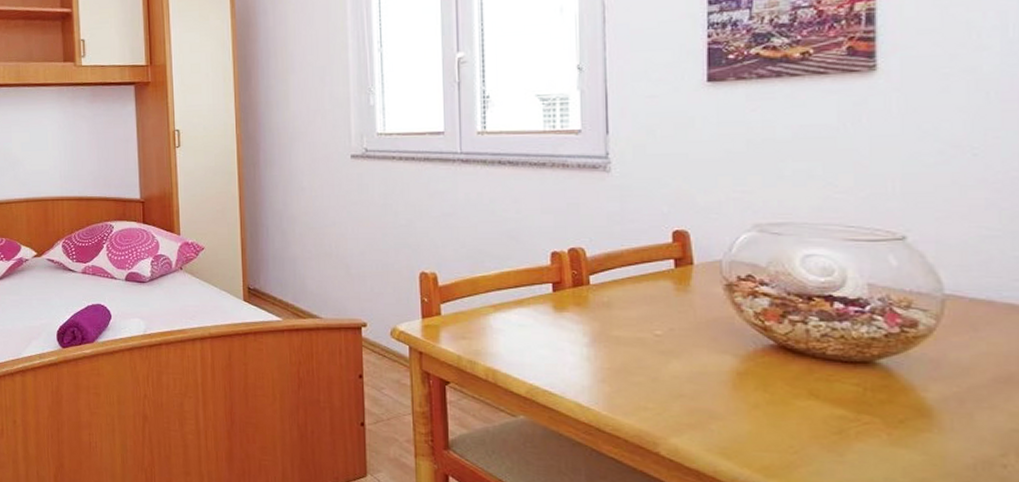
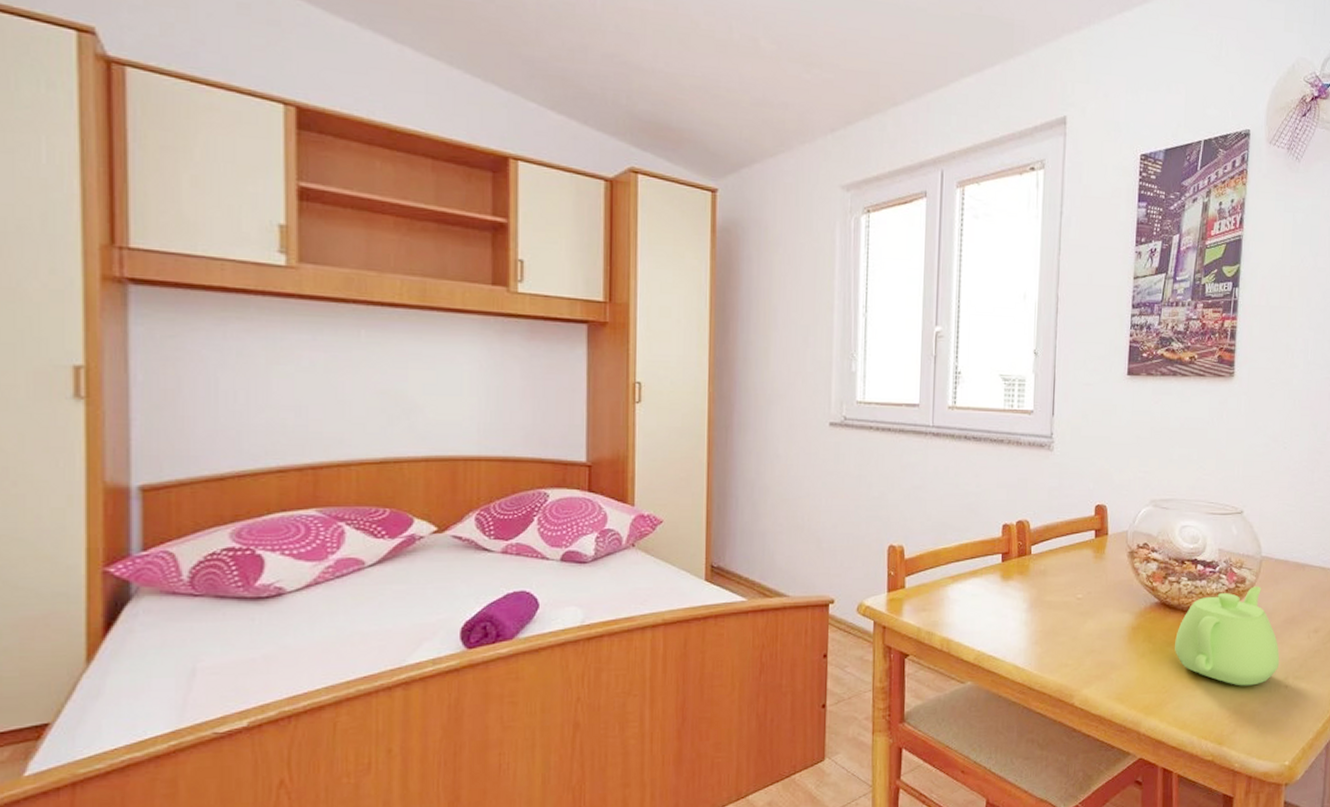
teapot: none [805,332,989,459] -> present [1175,586,1280,686]

